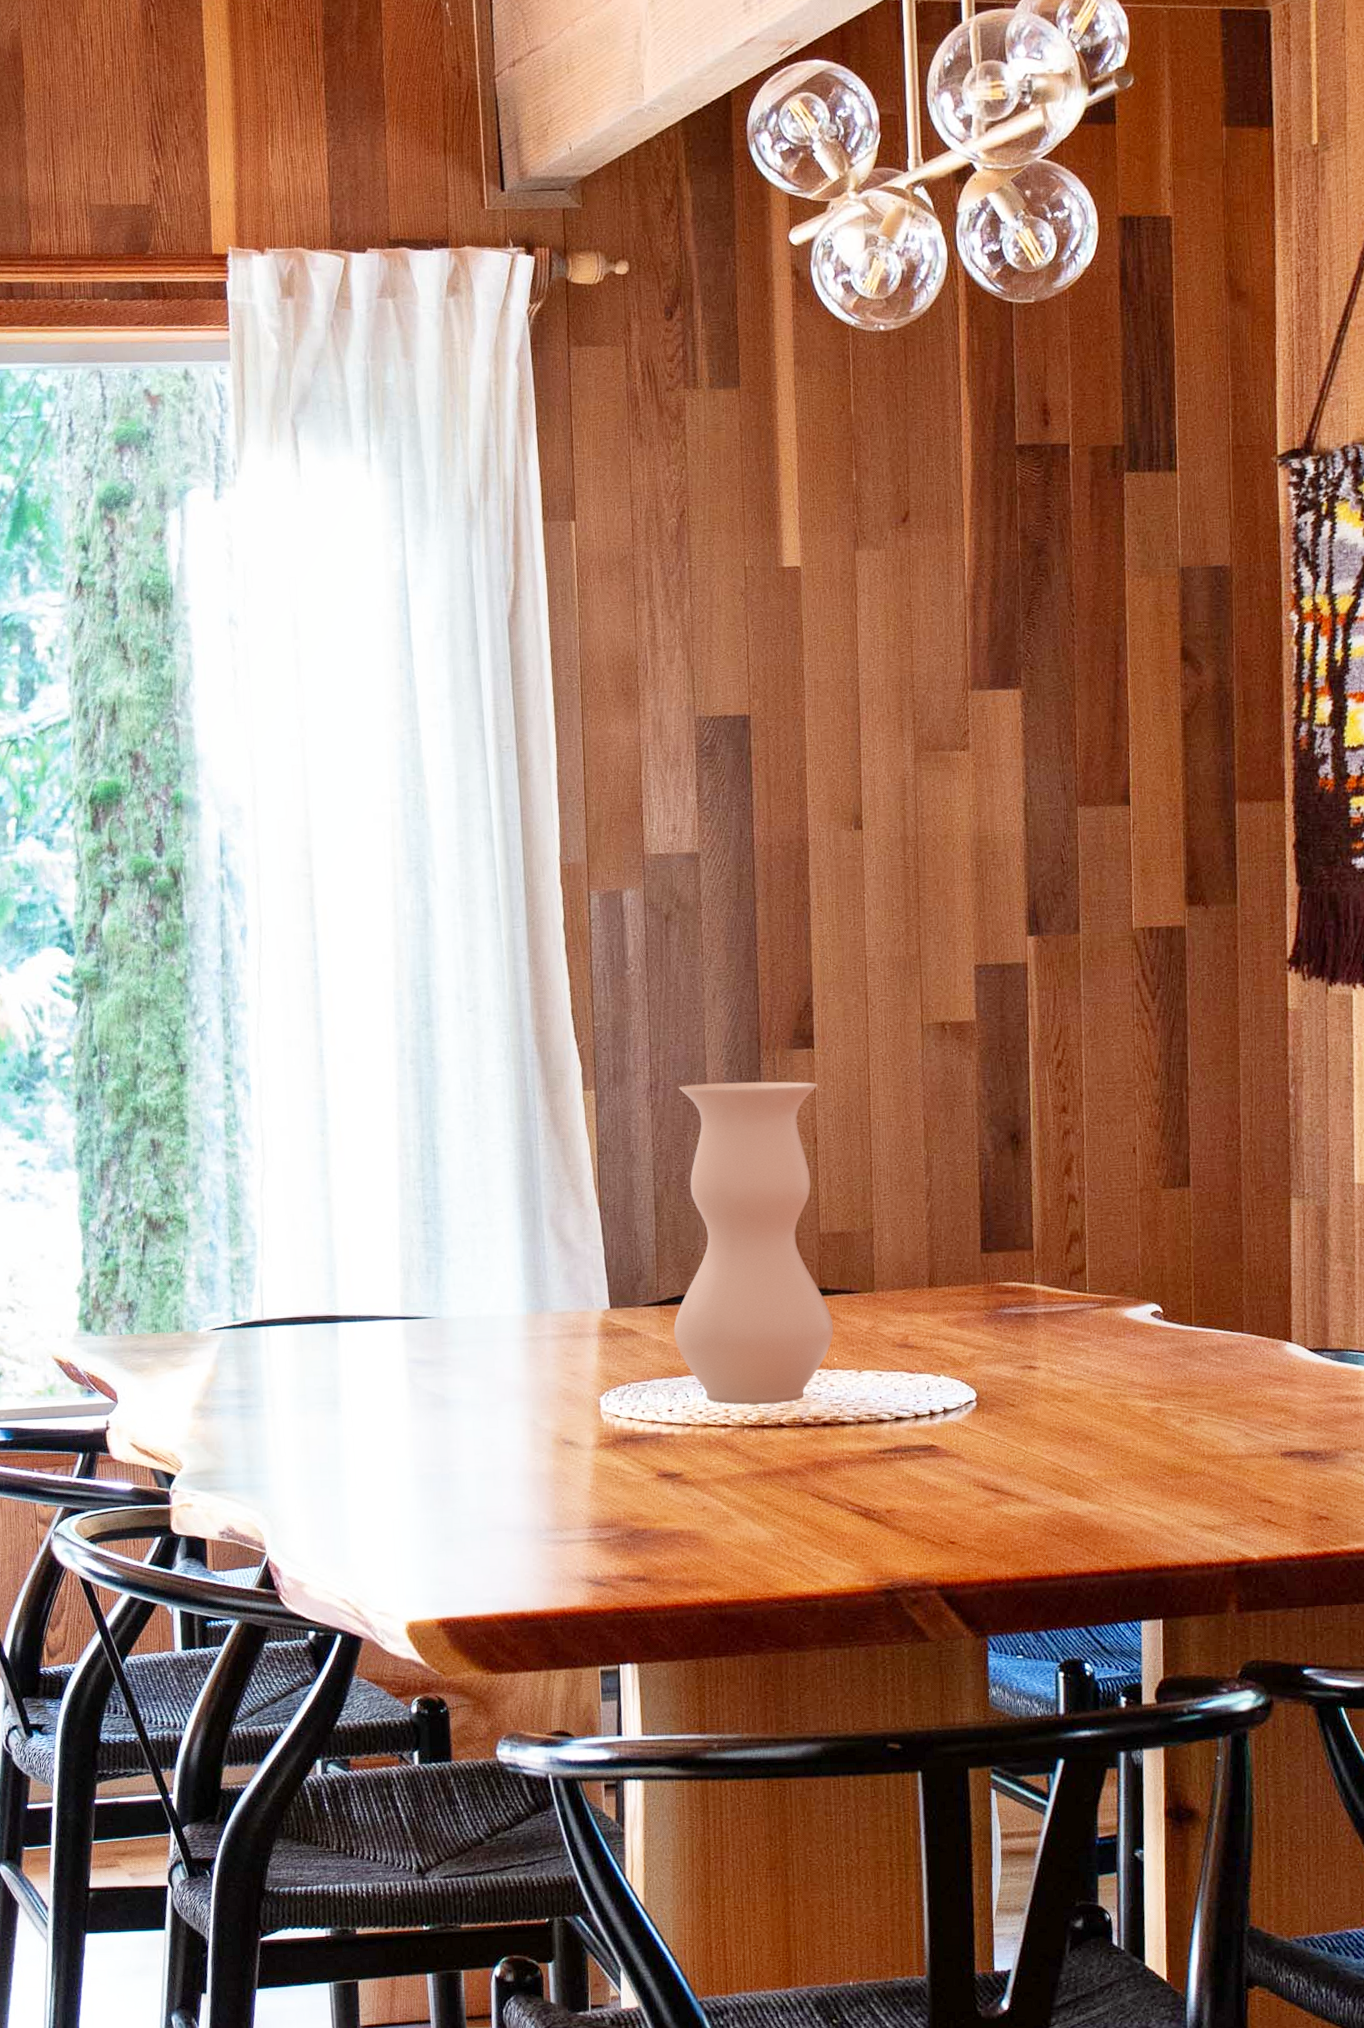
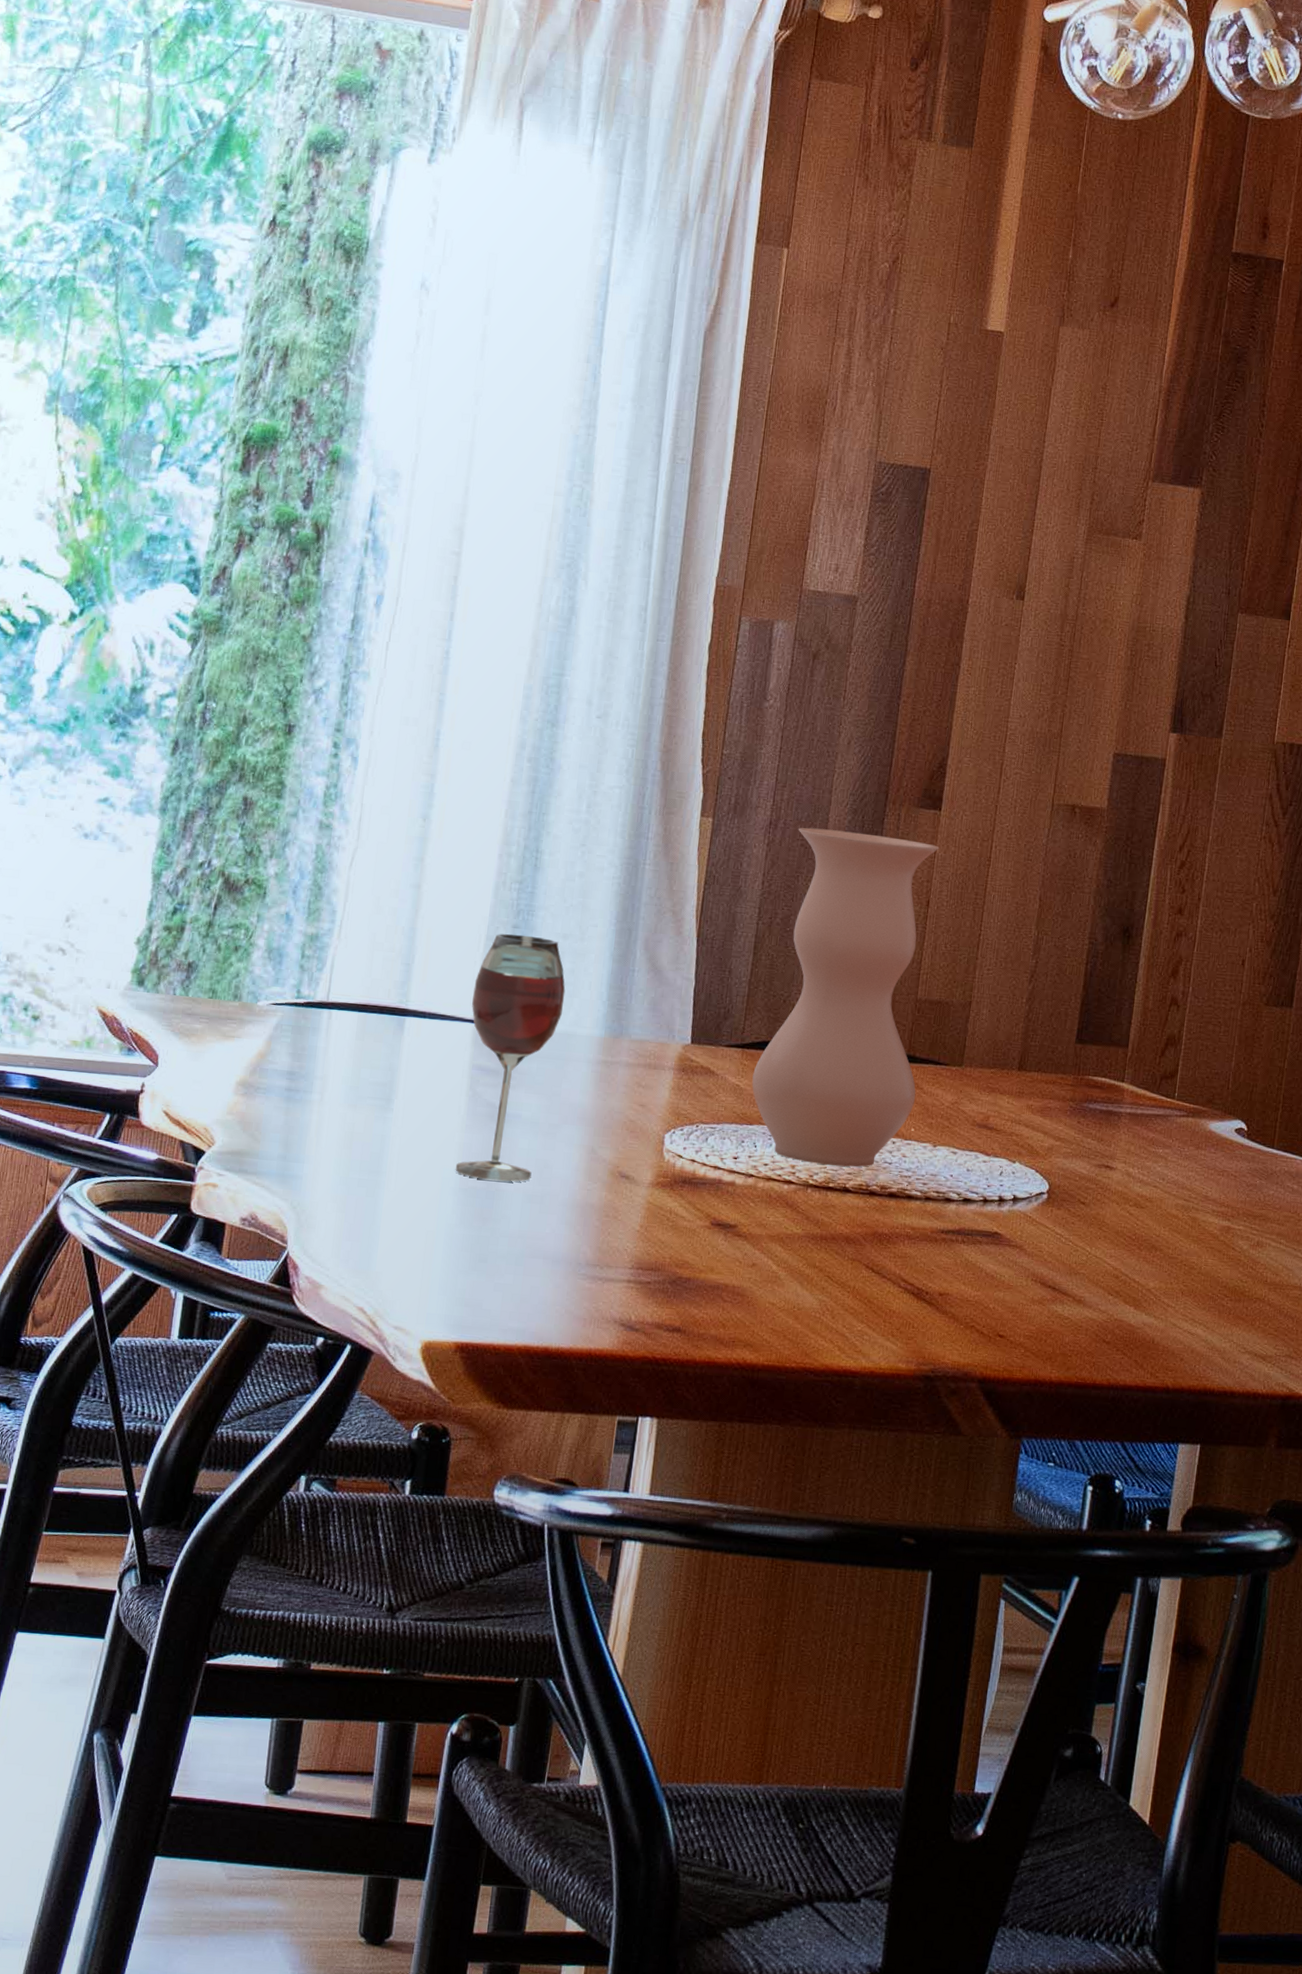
wineglass: none [396,1229,484,1465] -> present [455,933,566,1182]

